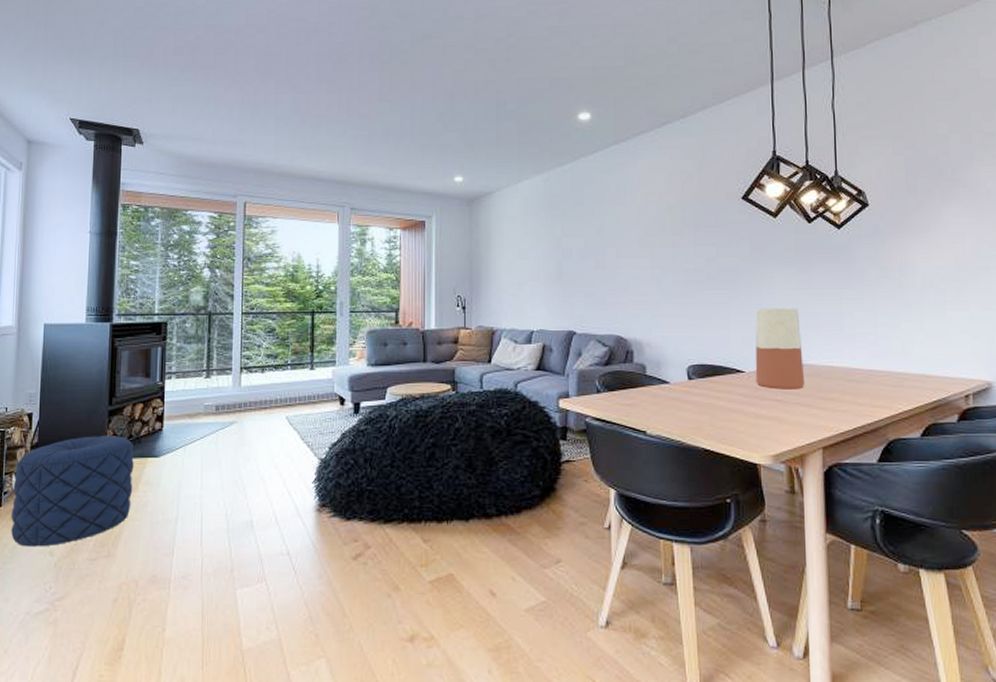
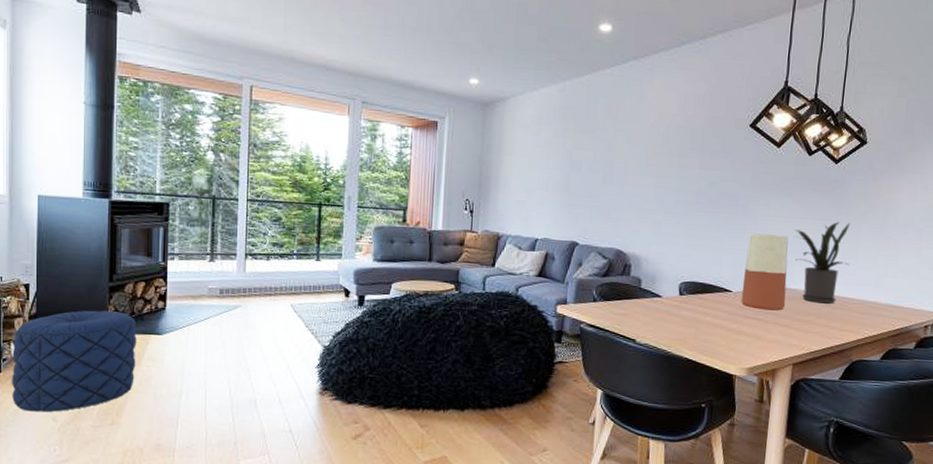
house plant: none [804,289,869,378] -> present [794,222,850,304]

